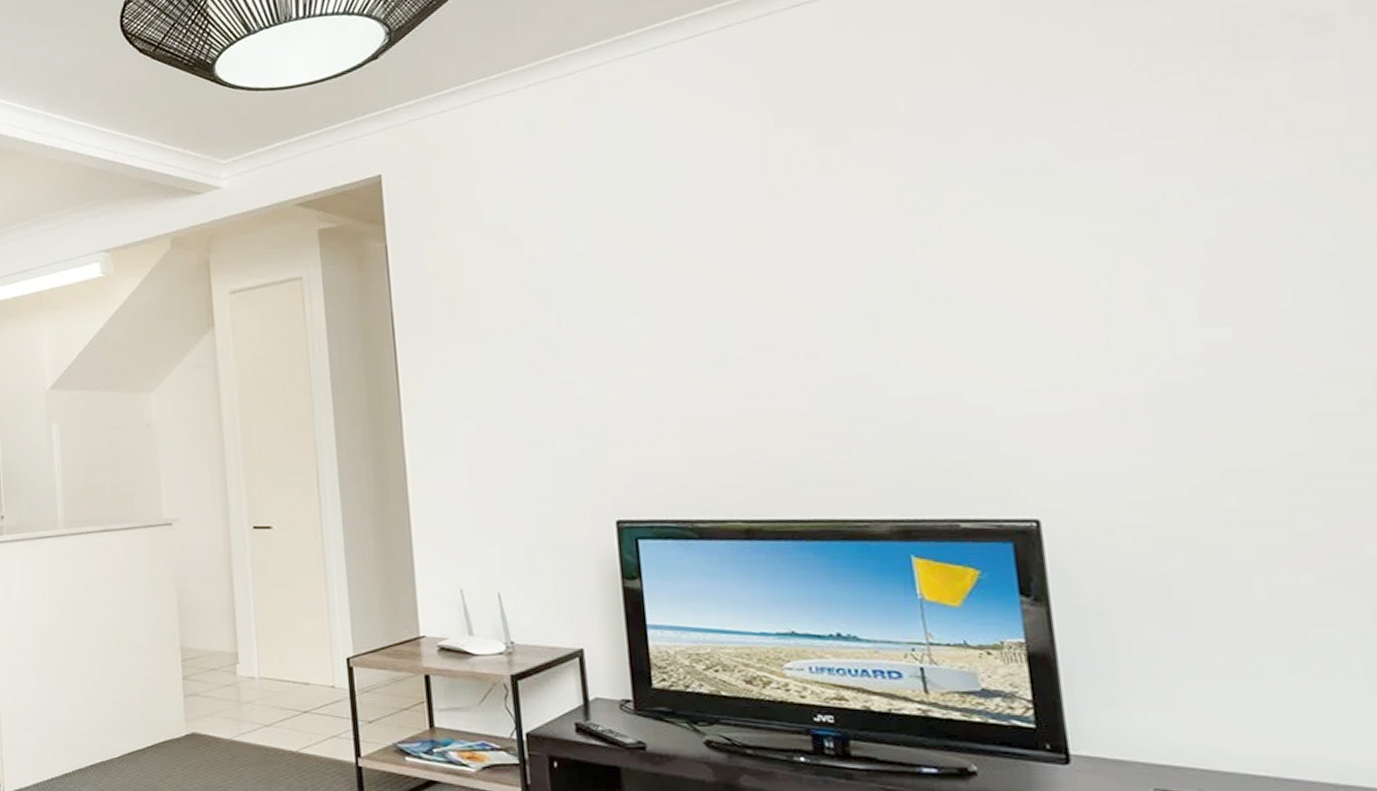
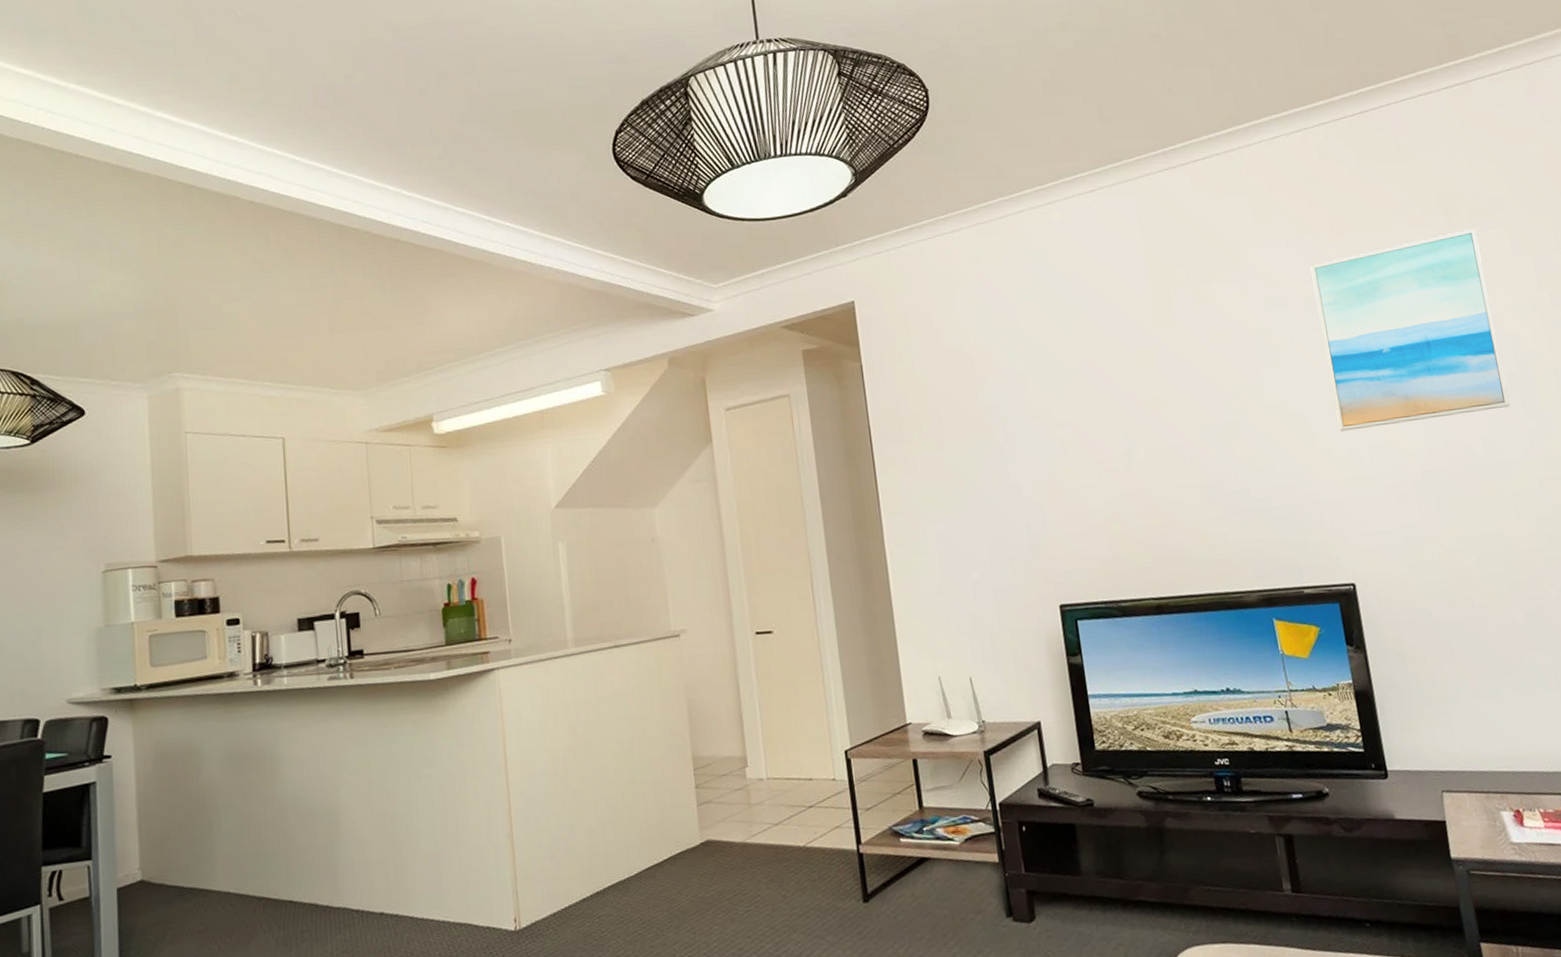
wall art: none [1004,59,1320,329] -> present [1310,228,1510,432]

